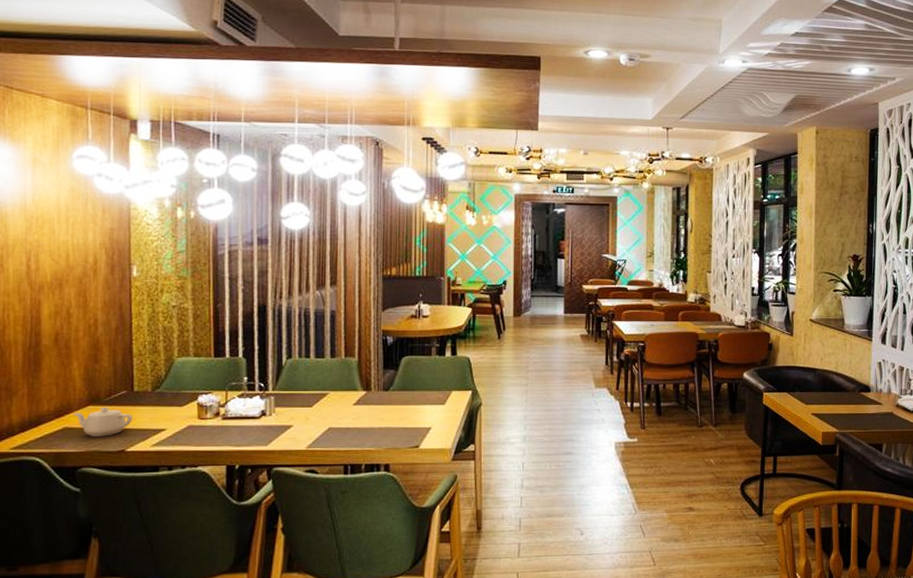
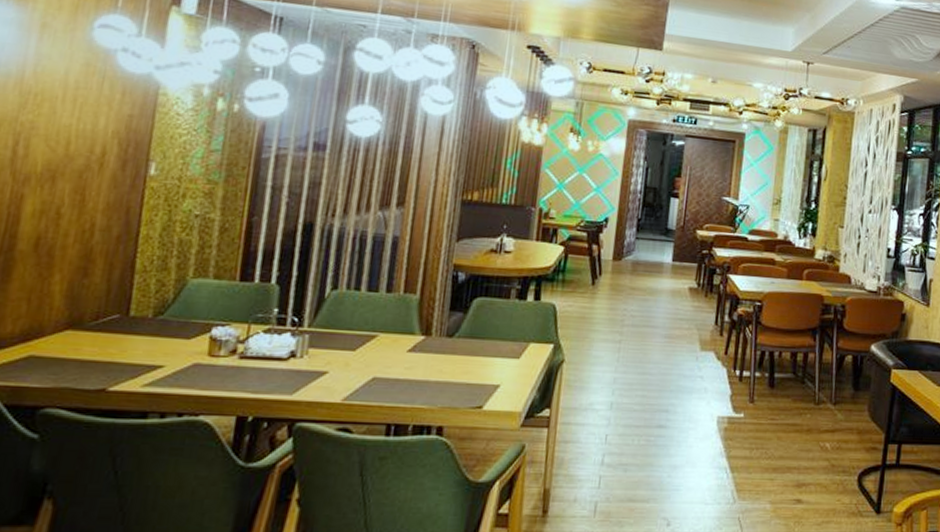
teapot: present [73,406,132,437] -> none [44,332,123,370]

